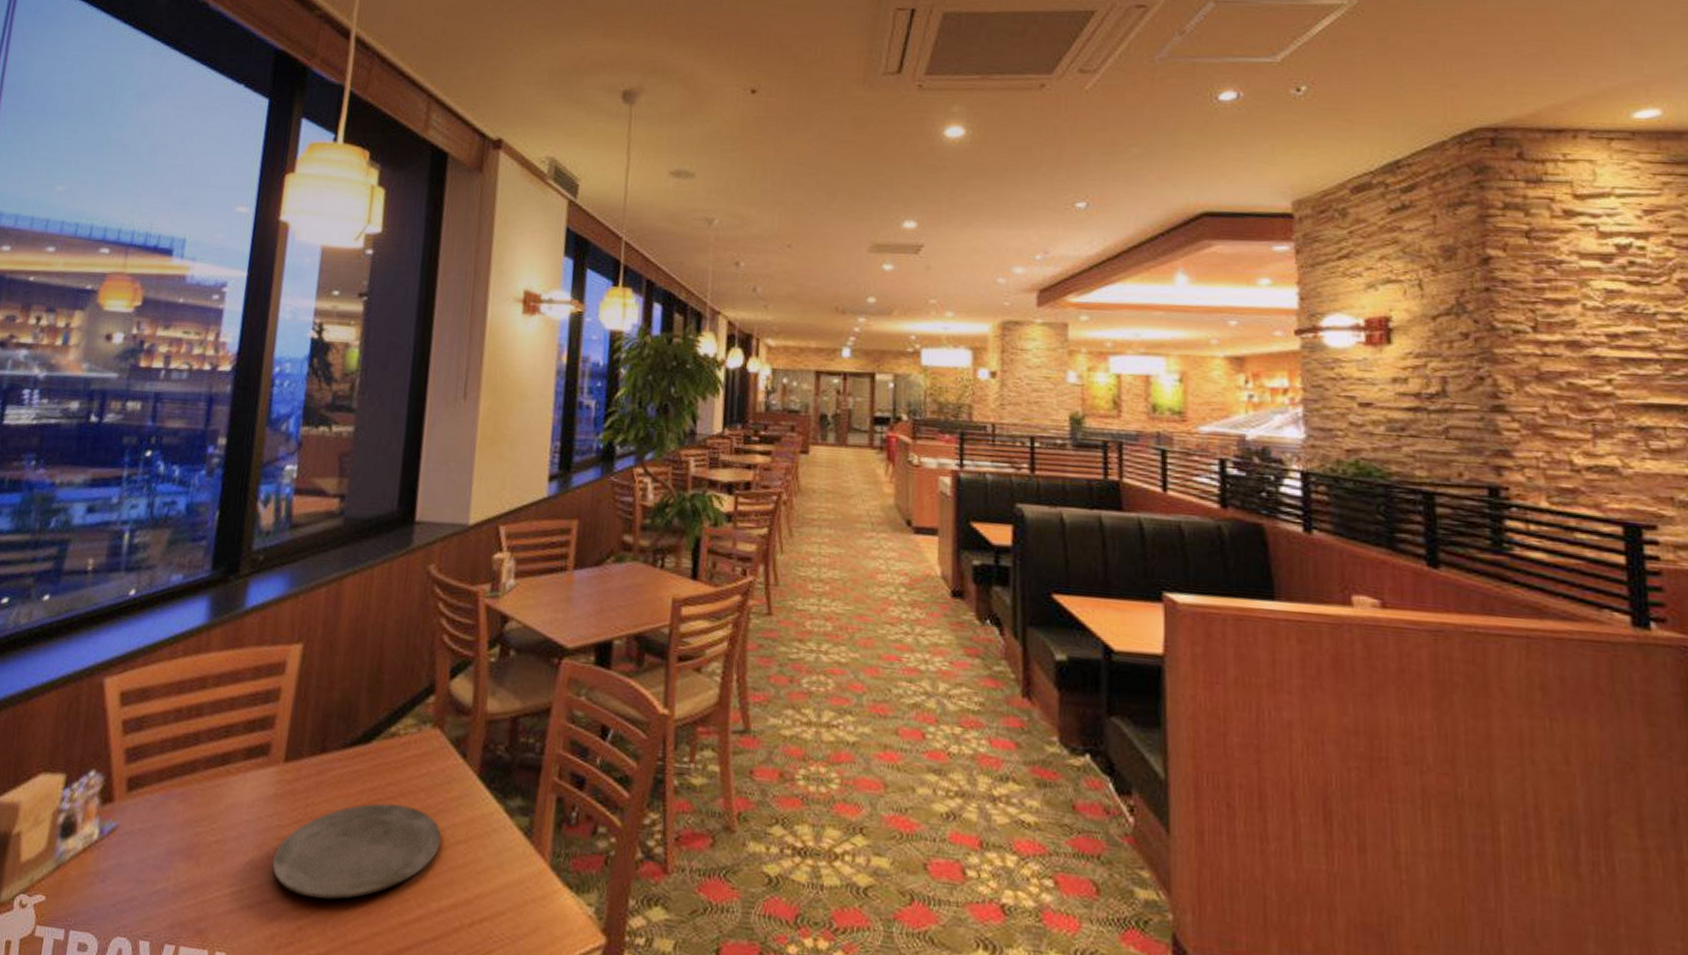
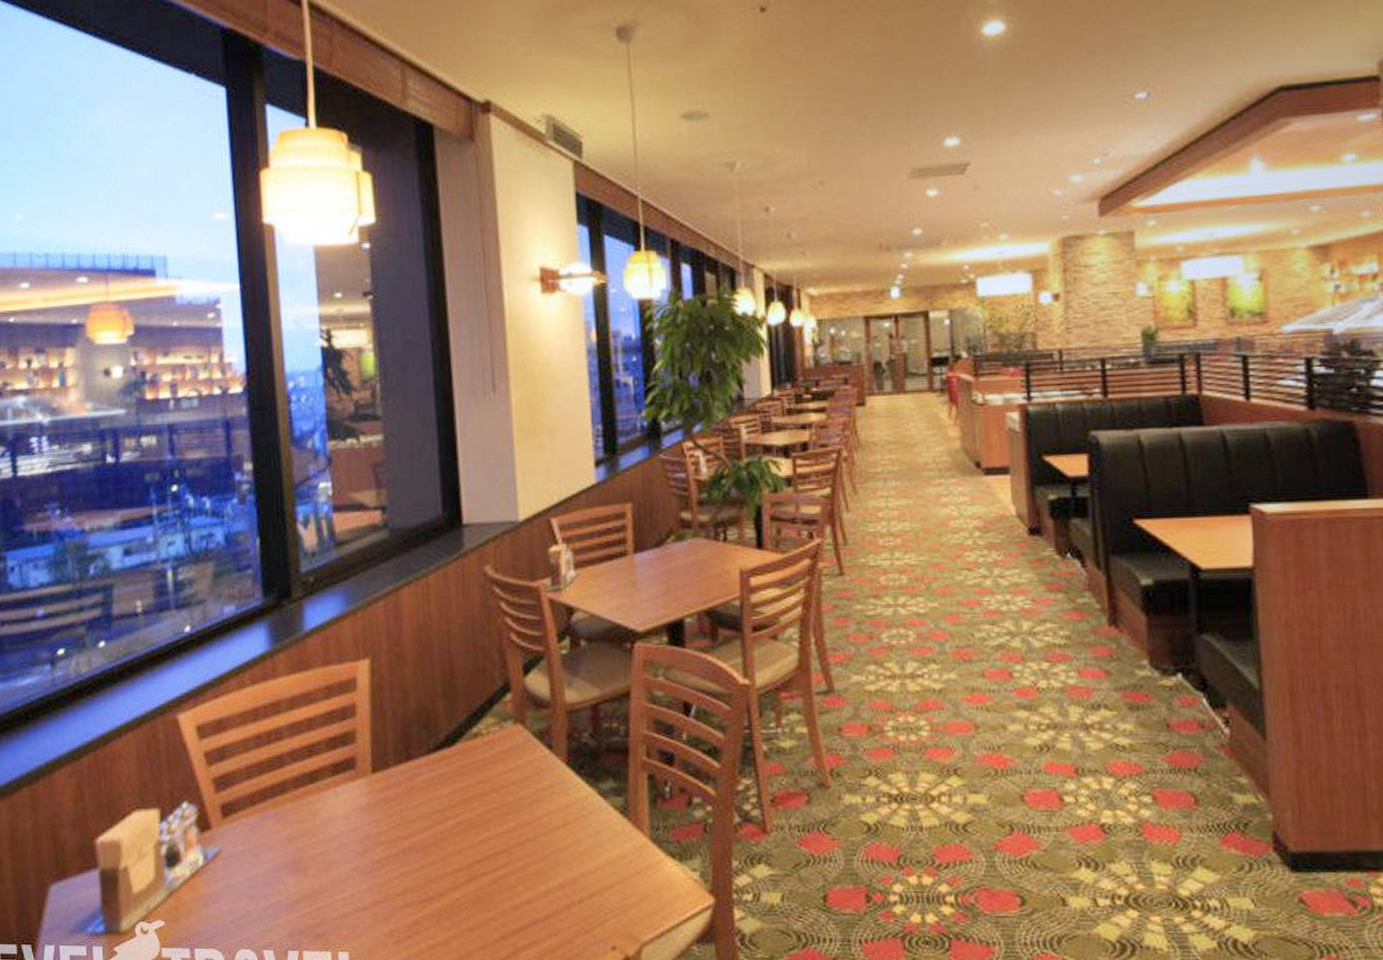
plate: present [272,803,441,899] -> none [378,800,539,893]

